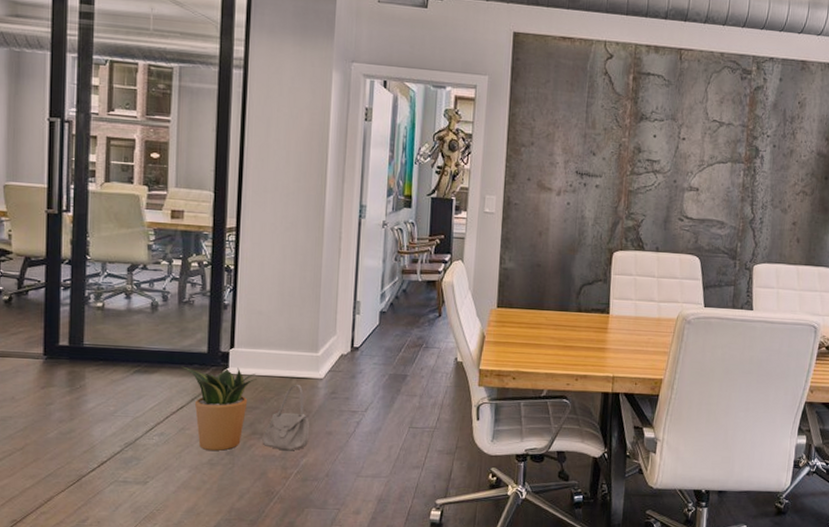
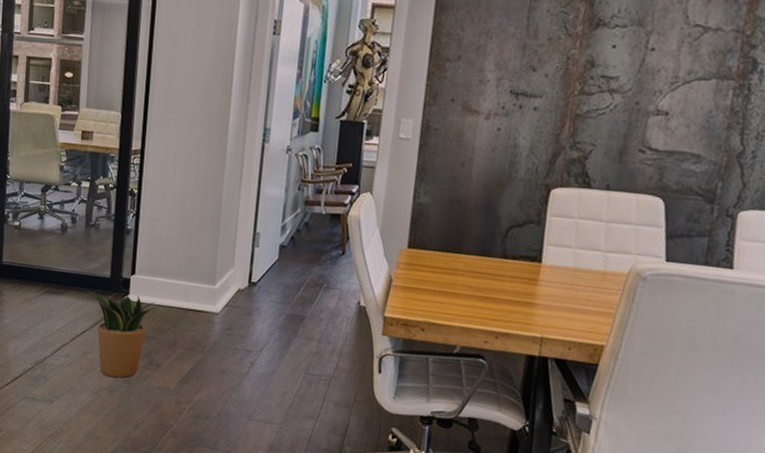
handbag: present [262,384,310,451] -> none [158,316,205,386]

